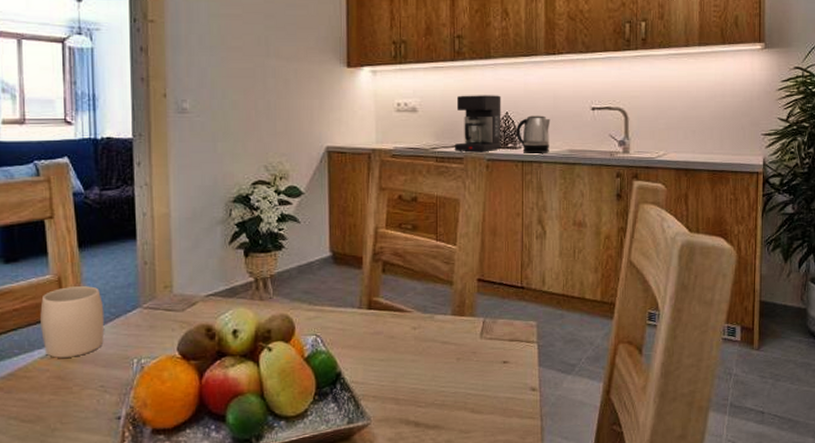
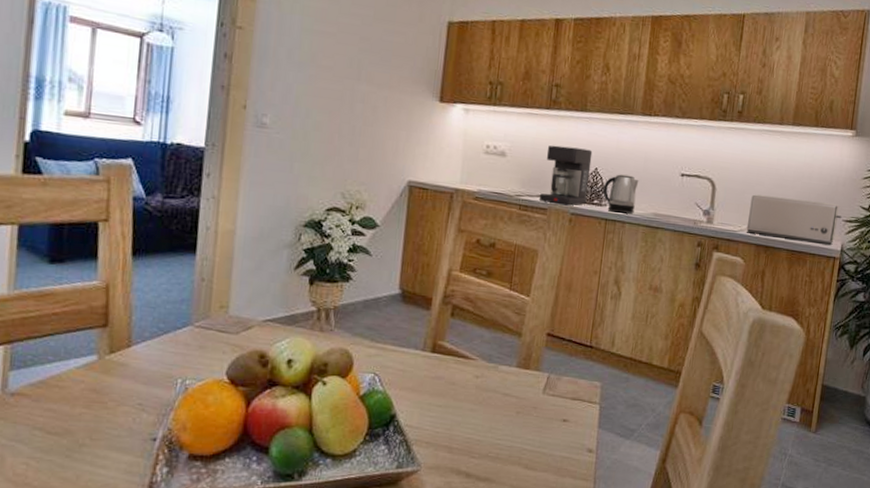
mug: present [40,286,105,358] -> none [80,295,153,371]
toaster: none [664,119,760,161] -> present [746,194,842,246]

